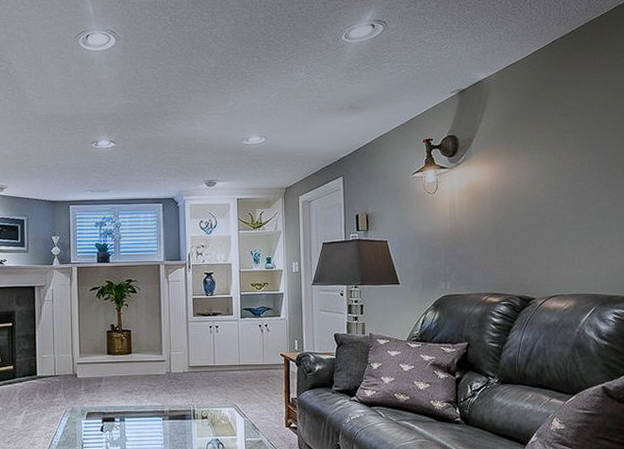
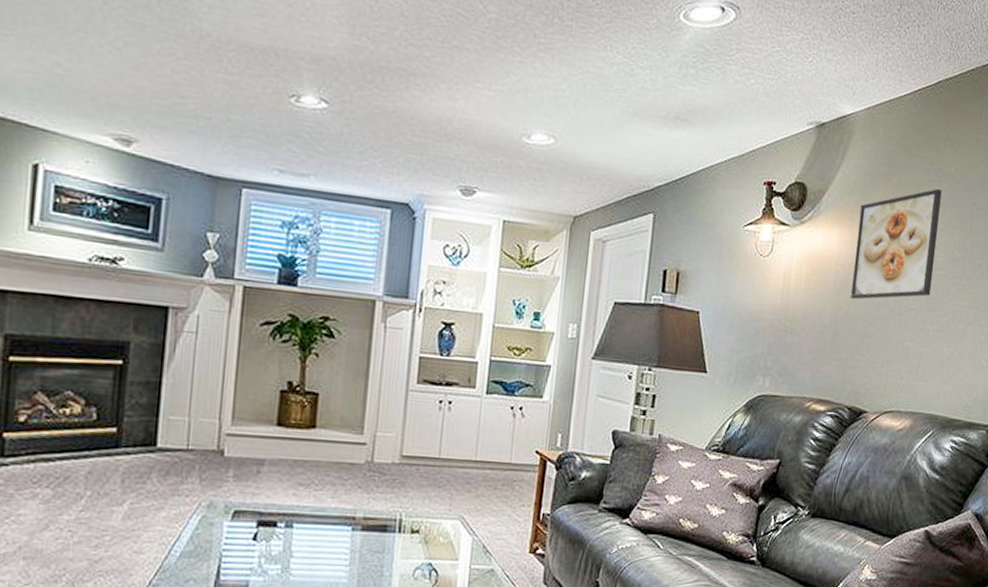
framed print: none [504,120,575,214] -> present [850,188,942,300]

